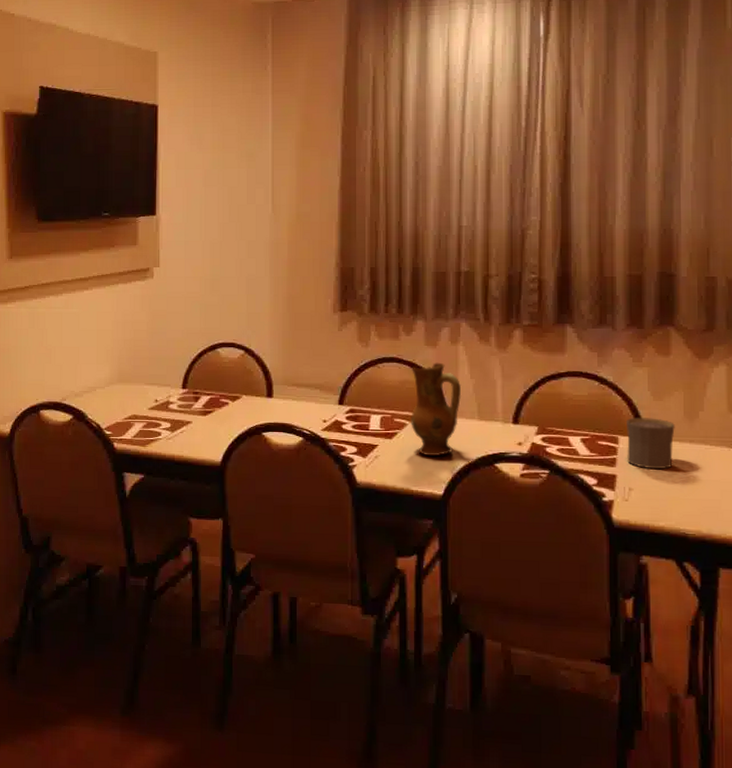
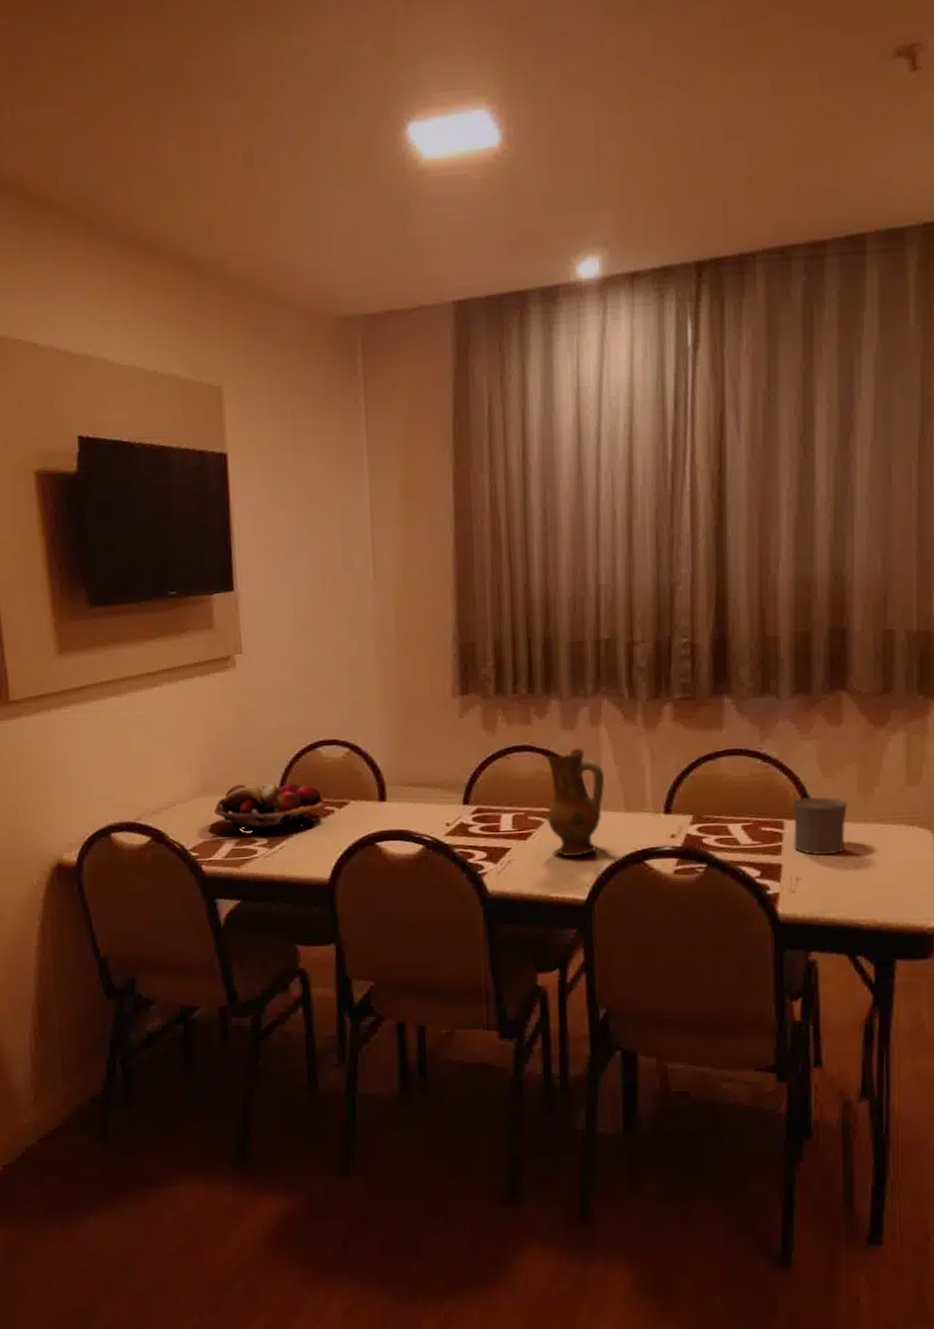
fruit basket: none [128,375,221,417] -> present [215,782,325,831]

